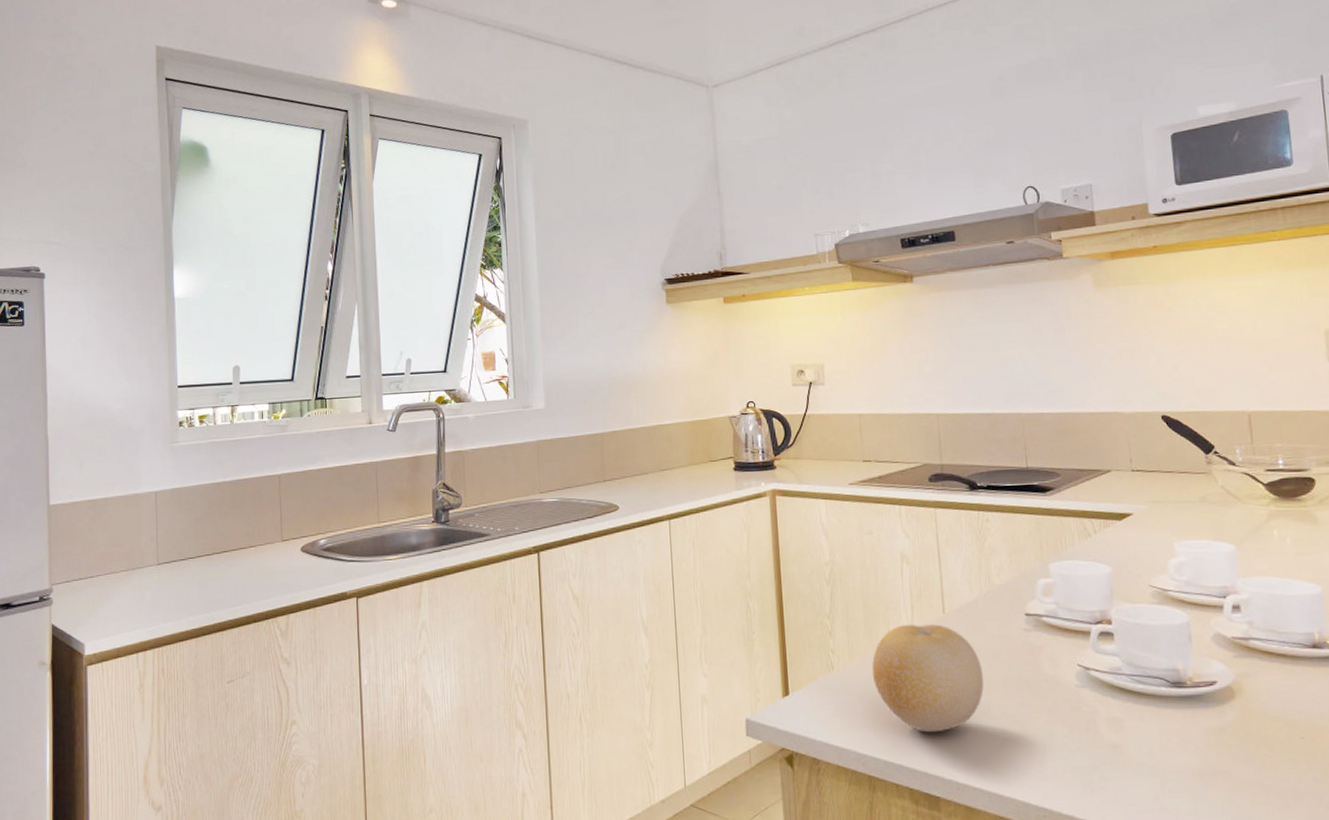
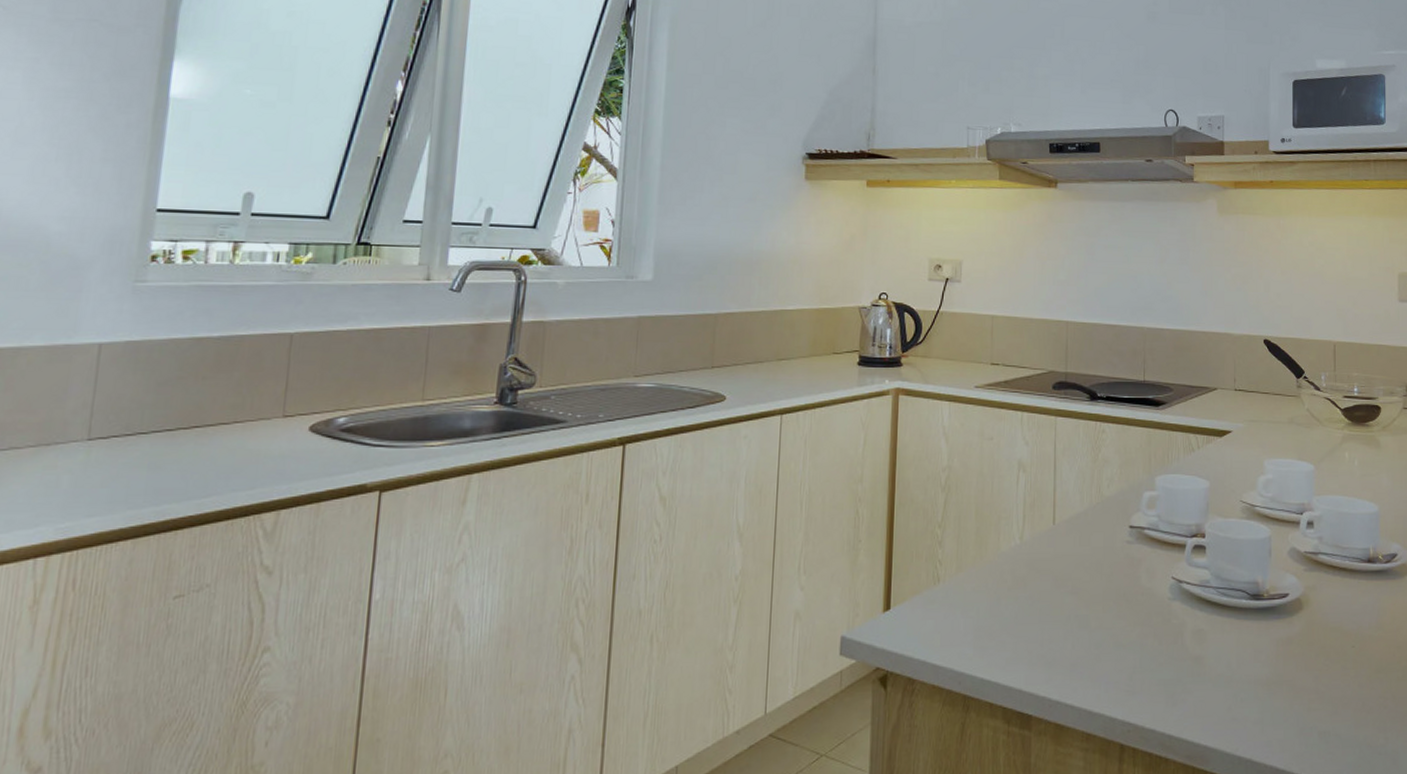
fruit: present [871,624,984,733] -> none [977,534,1086,648]

